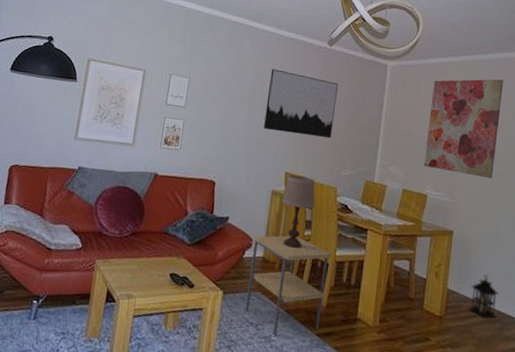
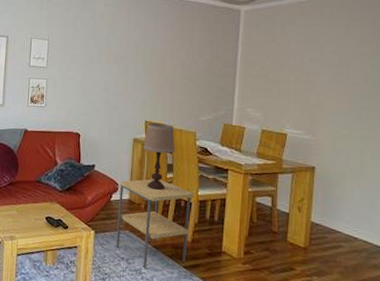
wall art: present [264,69,339,139] -> none [122,24,192,86]
wall art: present [423,79,504,179] -> none [282,14,365,115]
lantern: present [469,274,499,319] -> none [334,206,365,249]

